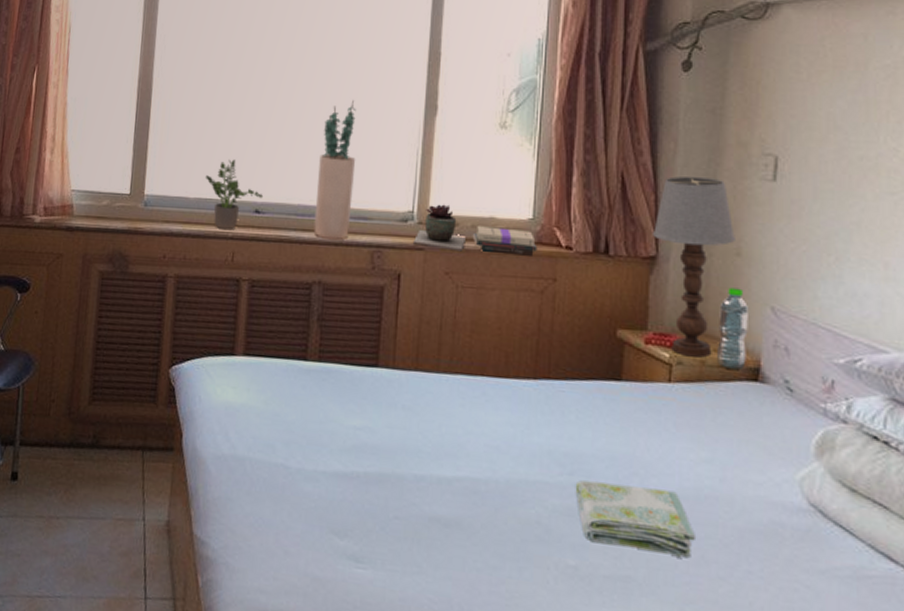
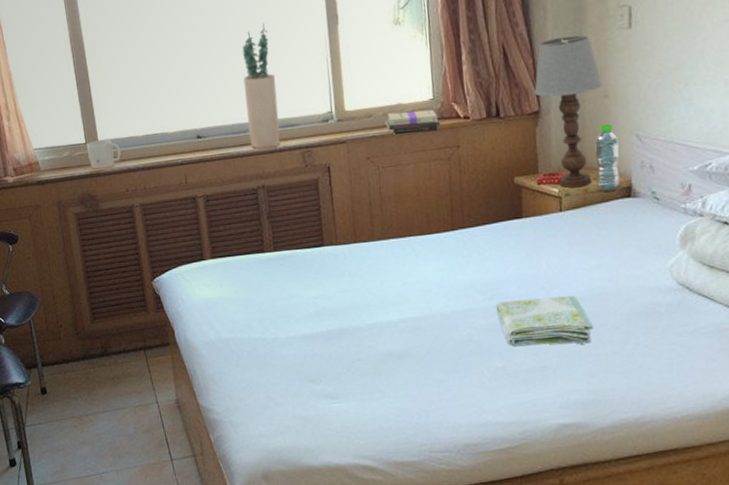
mug: none [129,193,167,228] -> present [86,139,121,170]
potted plant: present [205,159,264,230] -> none [147,95,202,158]
succulent plant: present [412,204,466,252] -> none [335,100,380,140]

